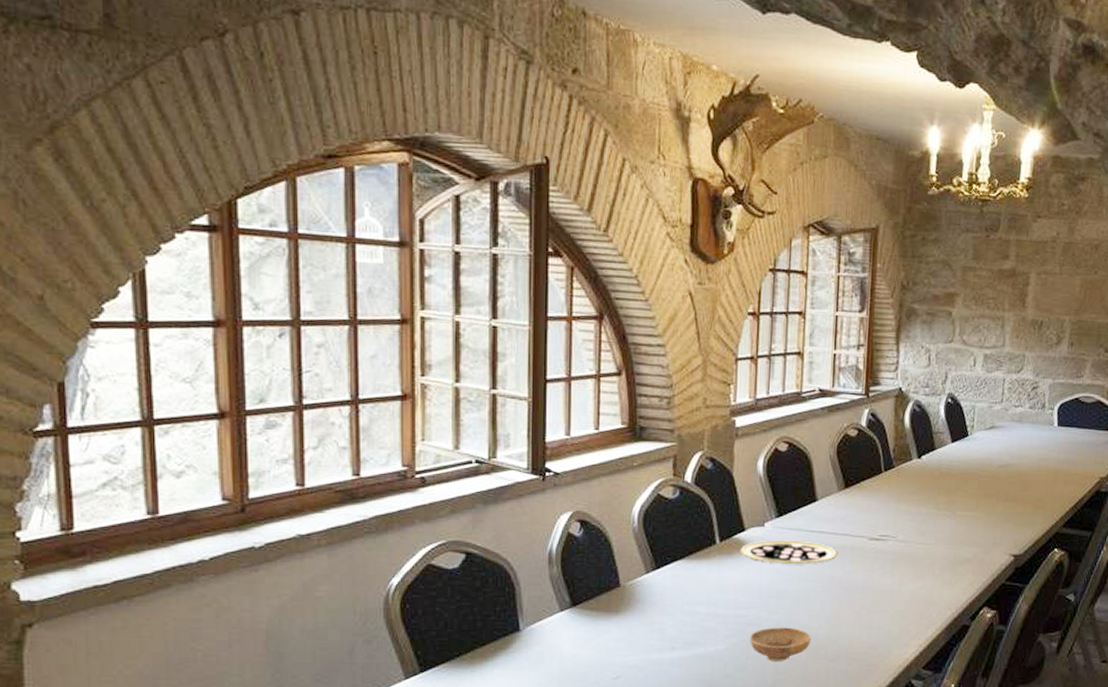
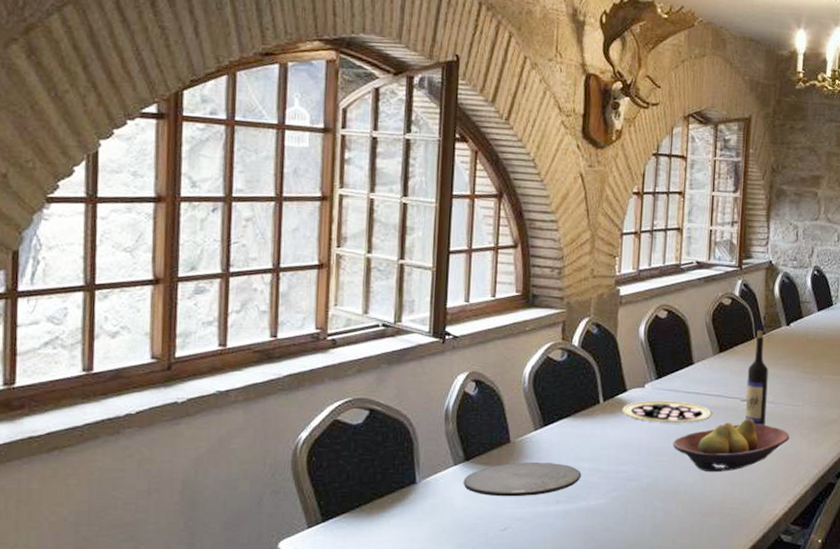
plate: none [571,607,698,644] -> present [463,462,582,497]
bowl: present [749,627,811,661] -> none [629,483,687,515]
fruit bowl: none [795,558,921,616] -> present [673,418,790,473]
wine bottle: none [873,463,898,566] -> present [745,330,769,426]

